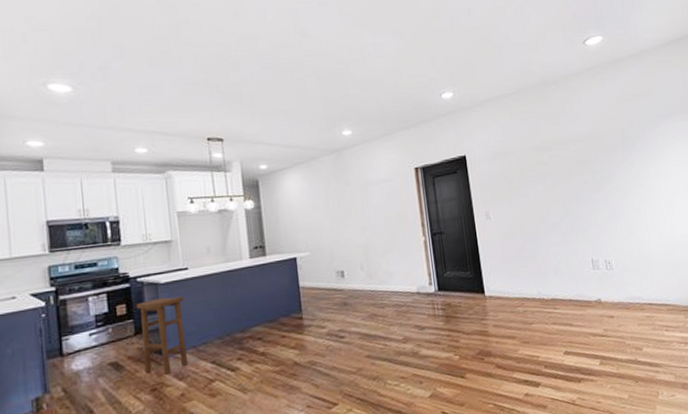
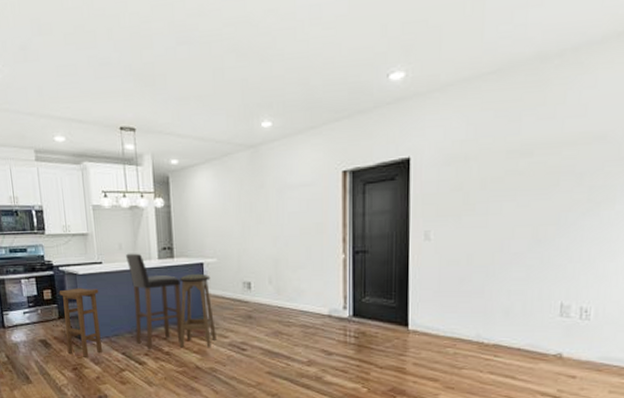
bar stool: none [215,254,277,354] -> present [126,253,182,350]
stool: none [272,268,314,346] -> present [179,273,216,348]

